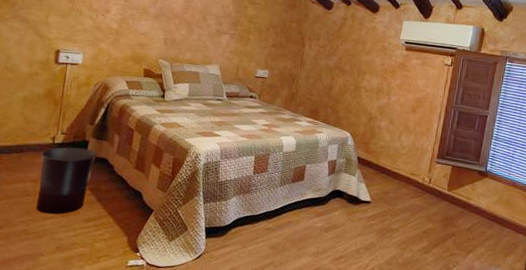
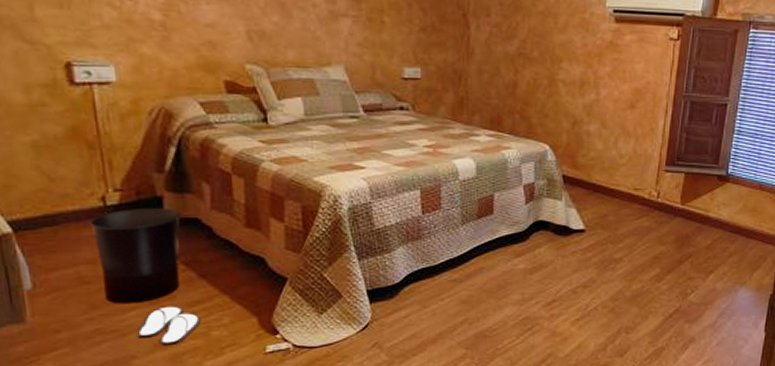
slippers: none [47,219,90,249] -> present [136,306,200,345]

